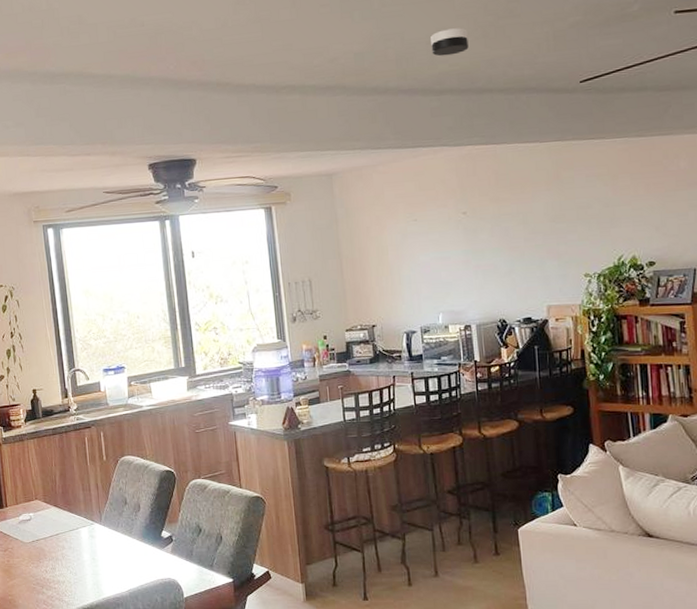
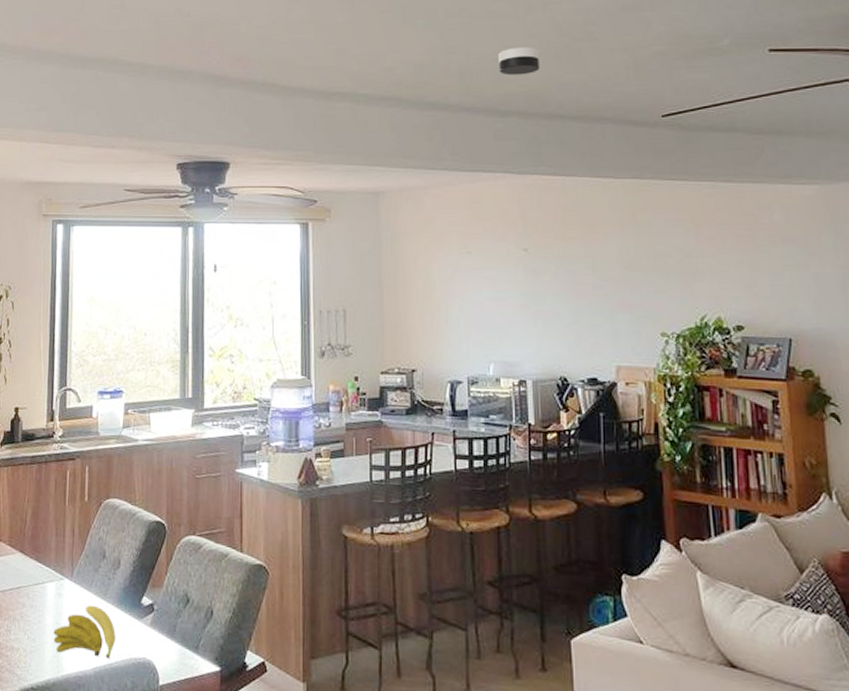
banana: none [91,542,144,583] -> present [53,605,116,660]

